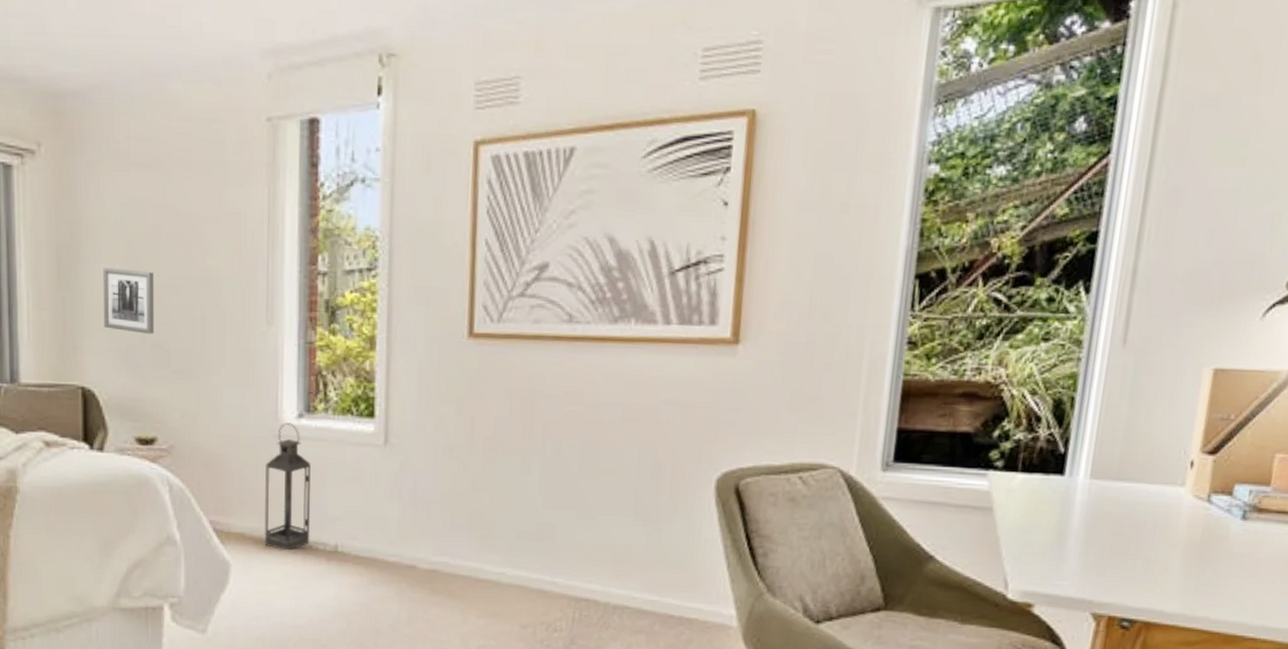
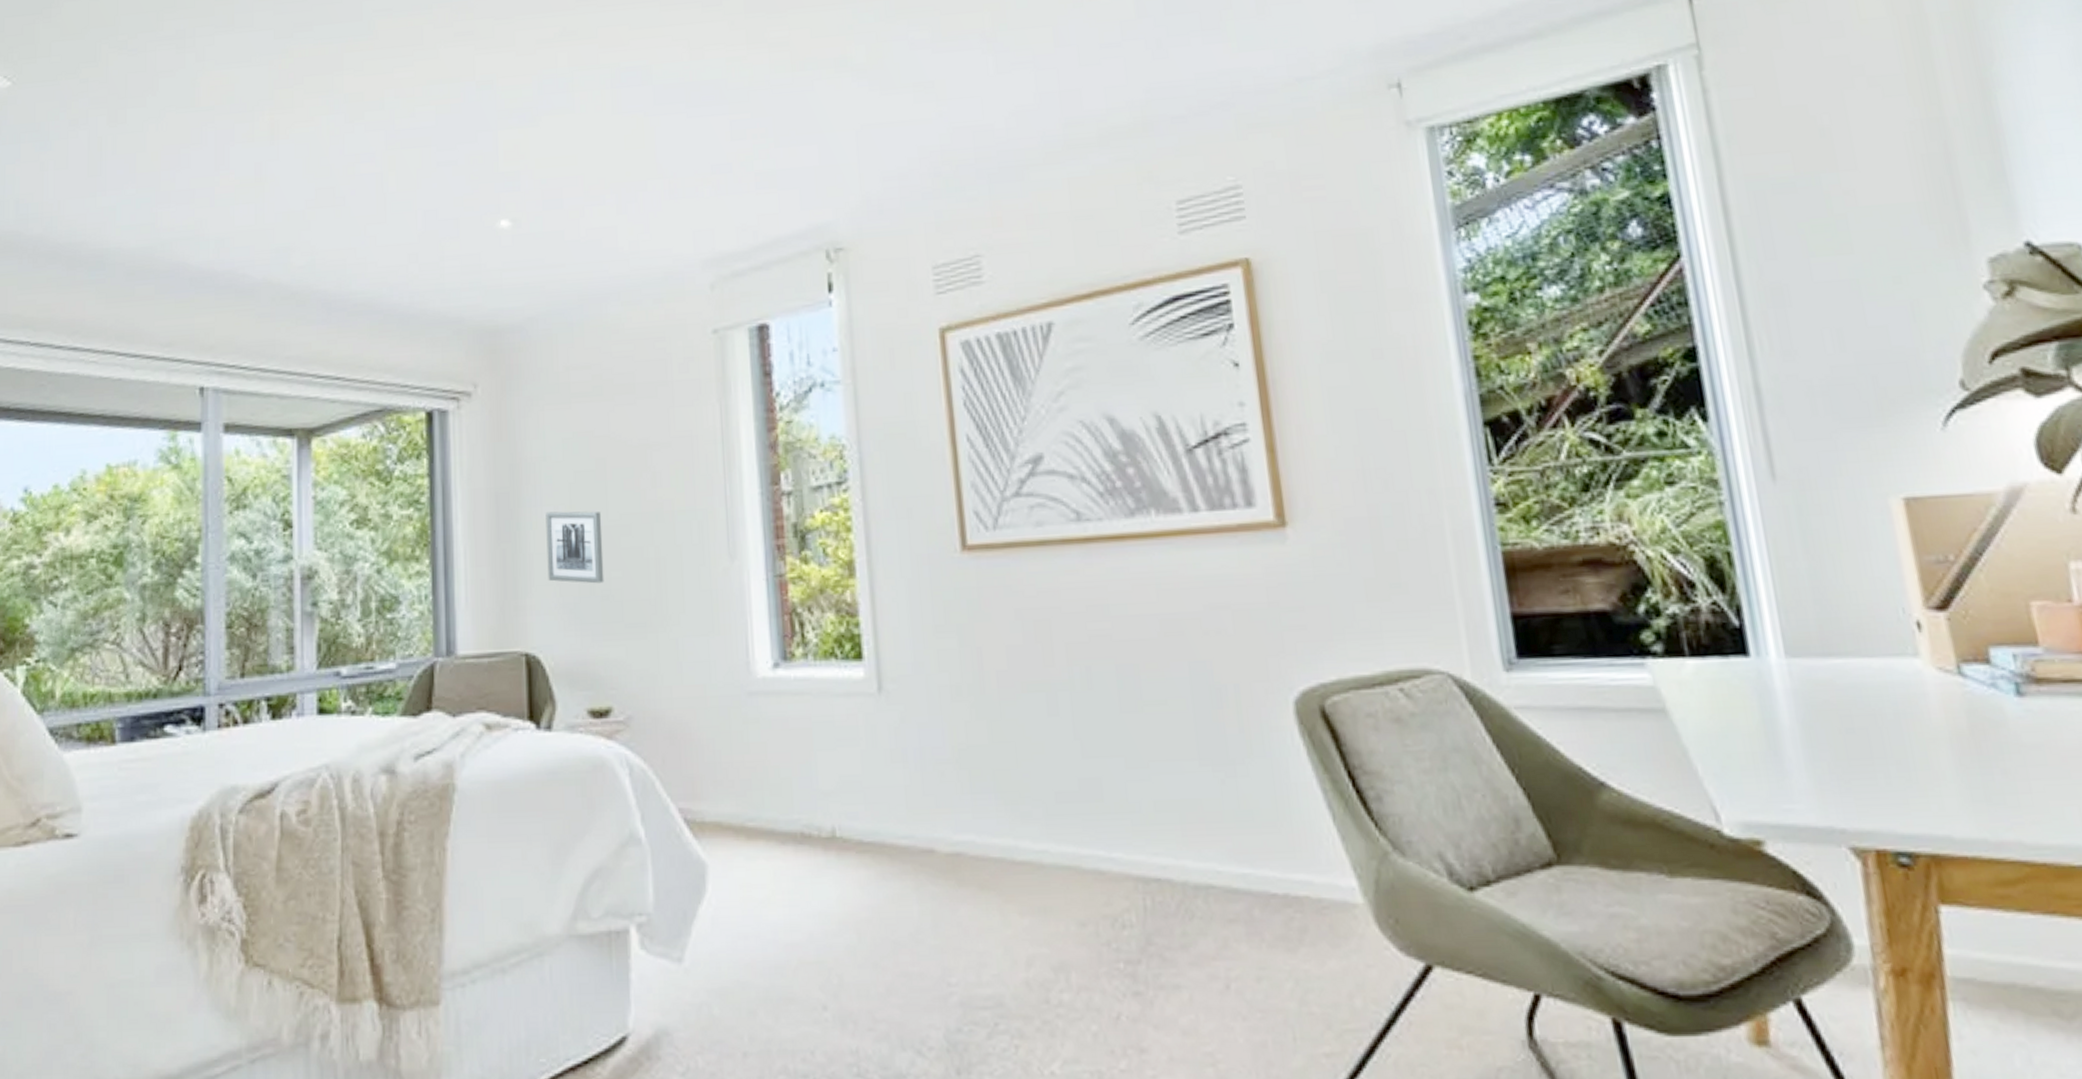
lantern: present [264,423,311,551] -> none [740,675,801,841]

